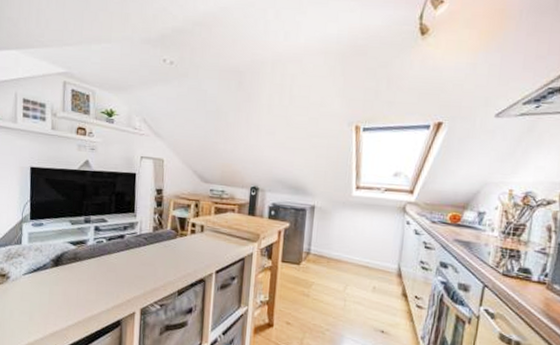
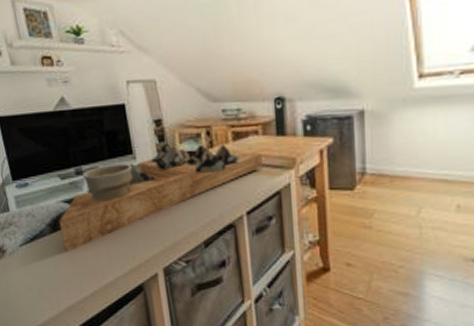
decorative tray: none [61,208,235,285] -> present [58,143,263,253]

